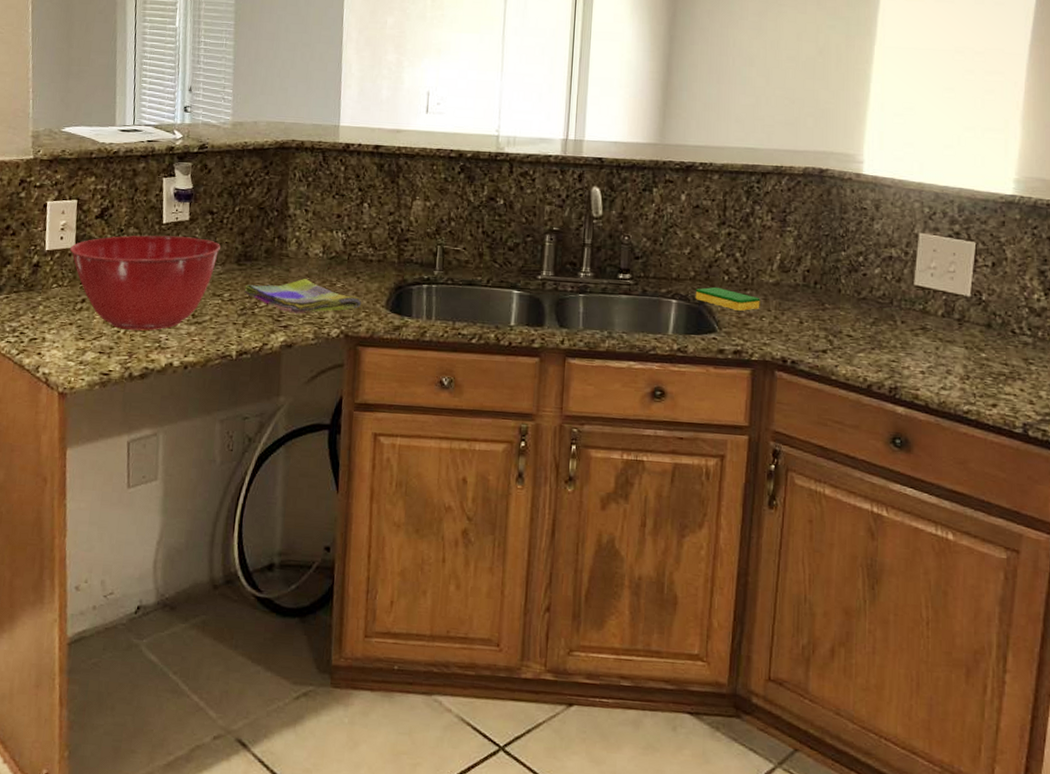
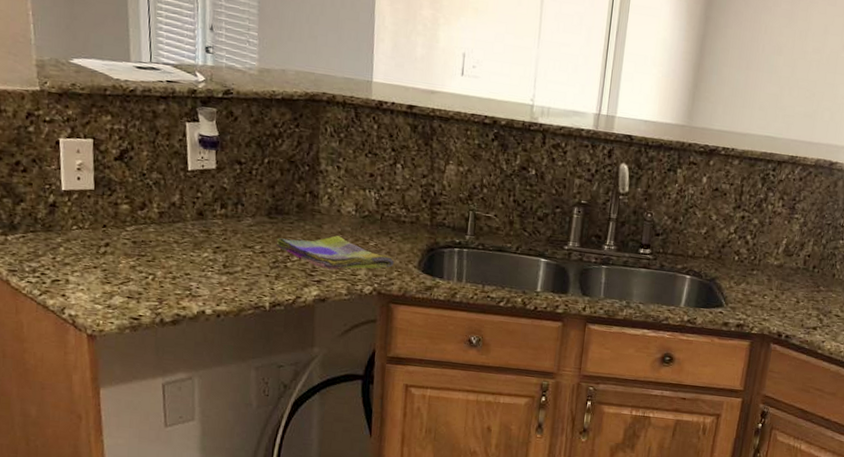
mixing bowl: present [70,235,220,331] -> none [89,180,250,278]
dish sponge: present [695,286,760,311] -> none [707,265,765,289]

